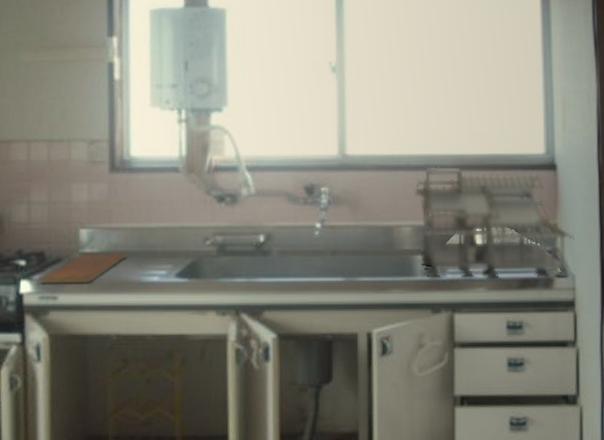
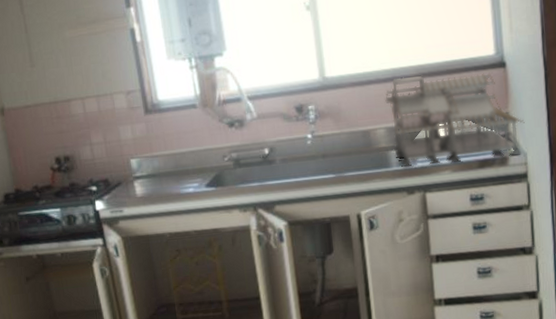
chopping board: present [40,251,128,284] -> none [109,173,168,202]

